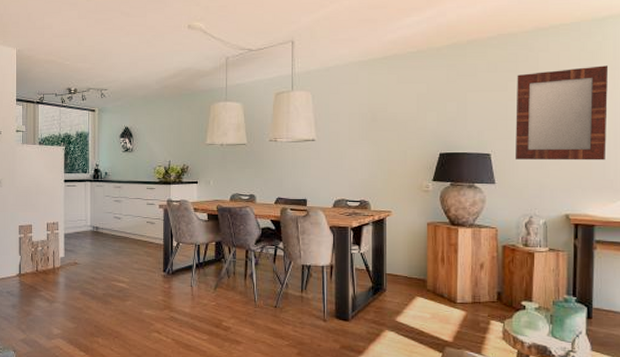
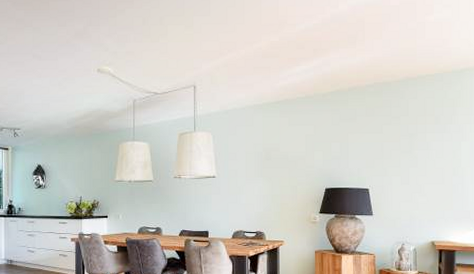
home mirror: present [515,65,609,161] -> none [390,111,466,195]

